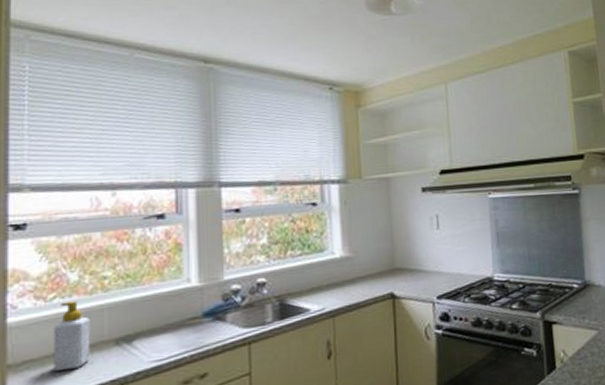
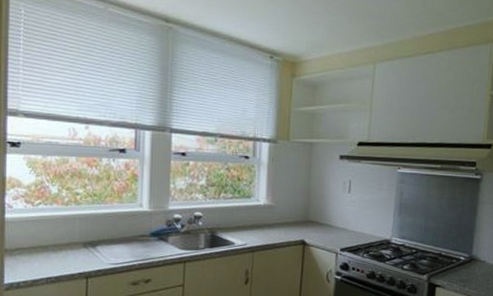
soap bottle: present [53,301,91,371] -> none [38,208,66,260]

